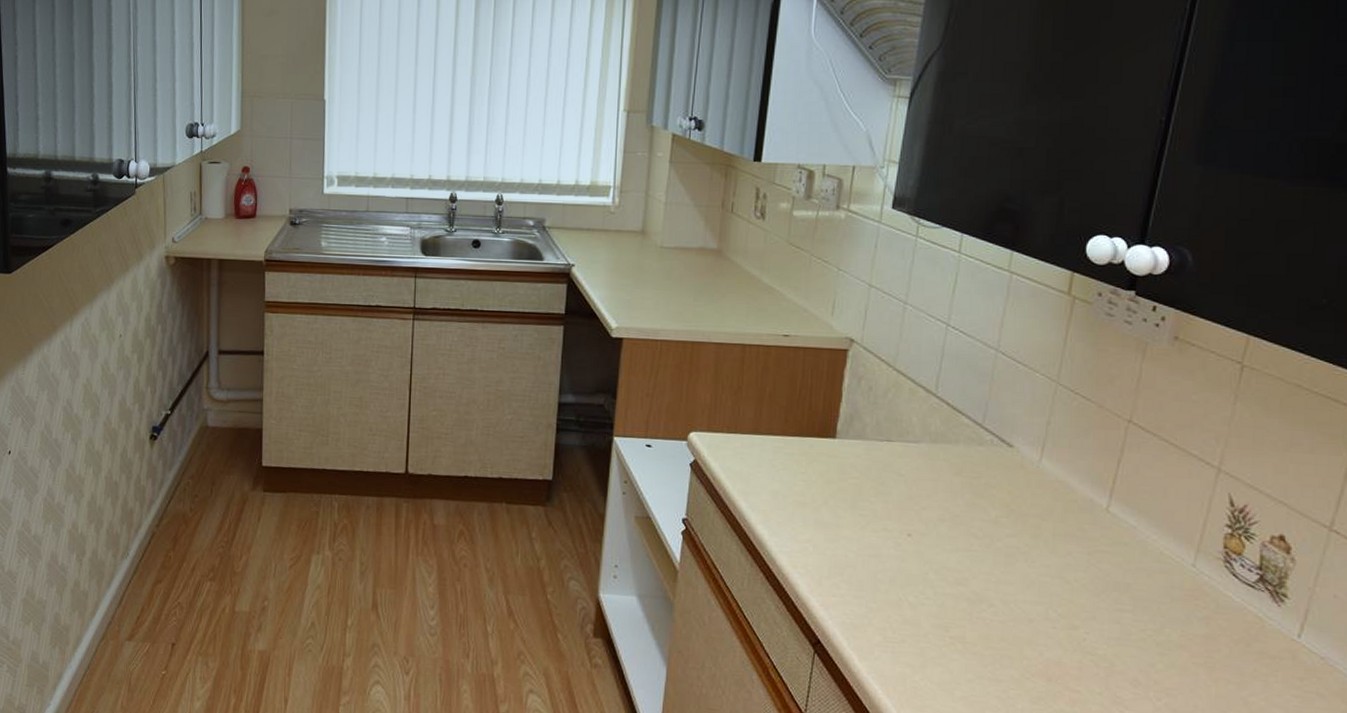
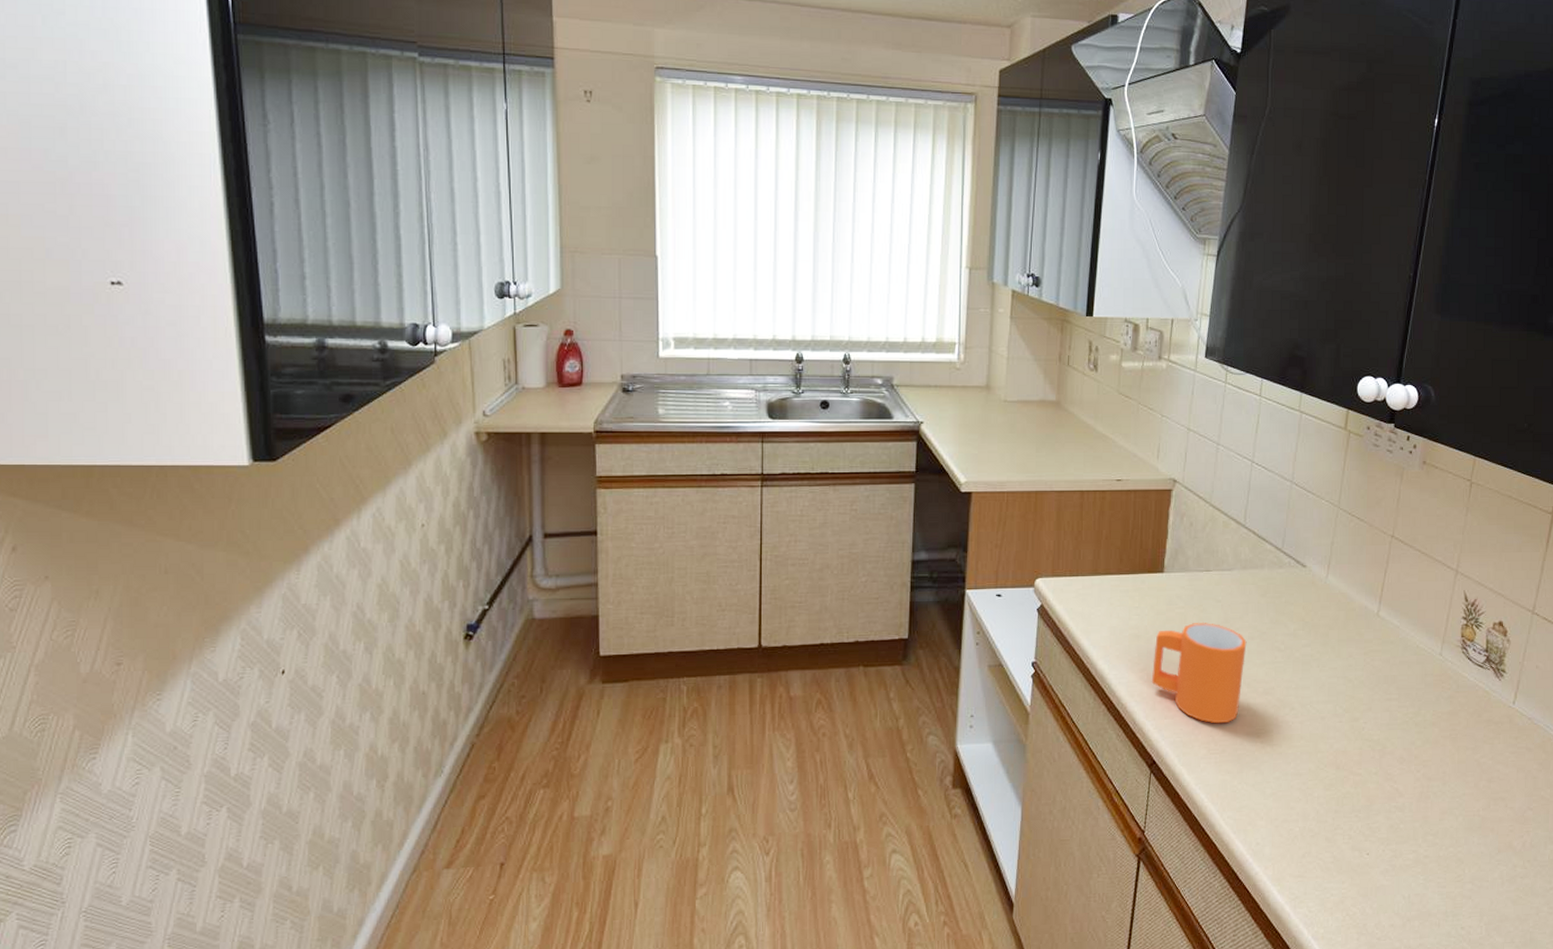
mug: none [818,496,935,611] -> present [1151,622,1247,724]

